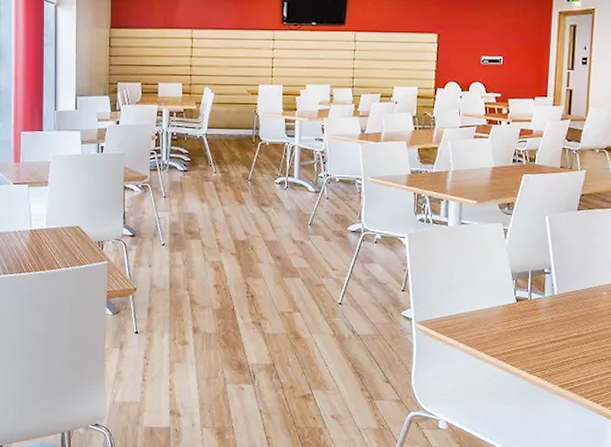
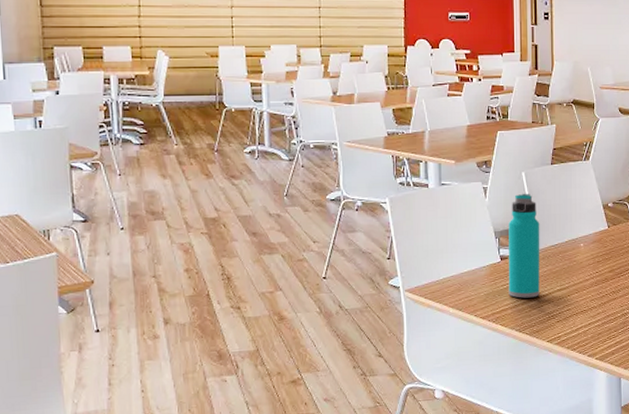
water bottle: none [521,237,561,341] -> present [508,193,540,298]

